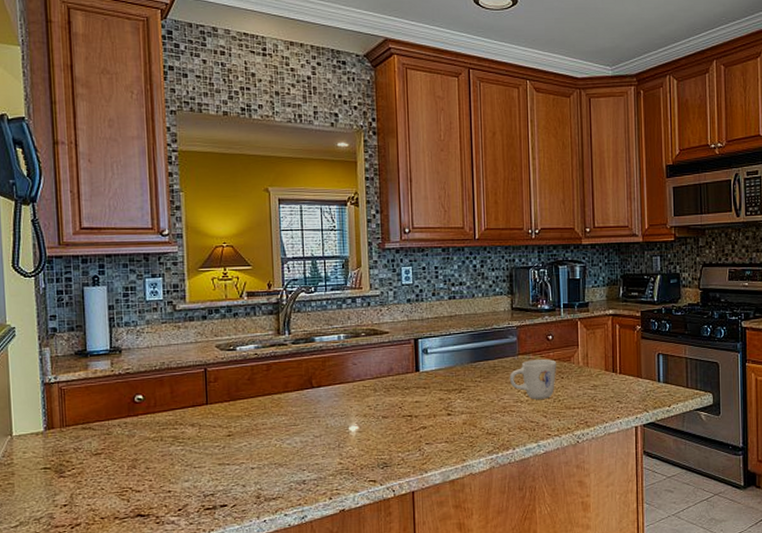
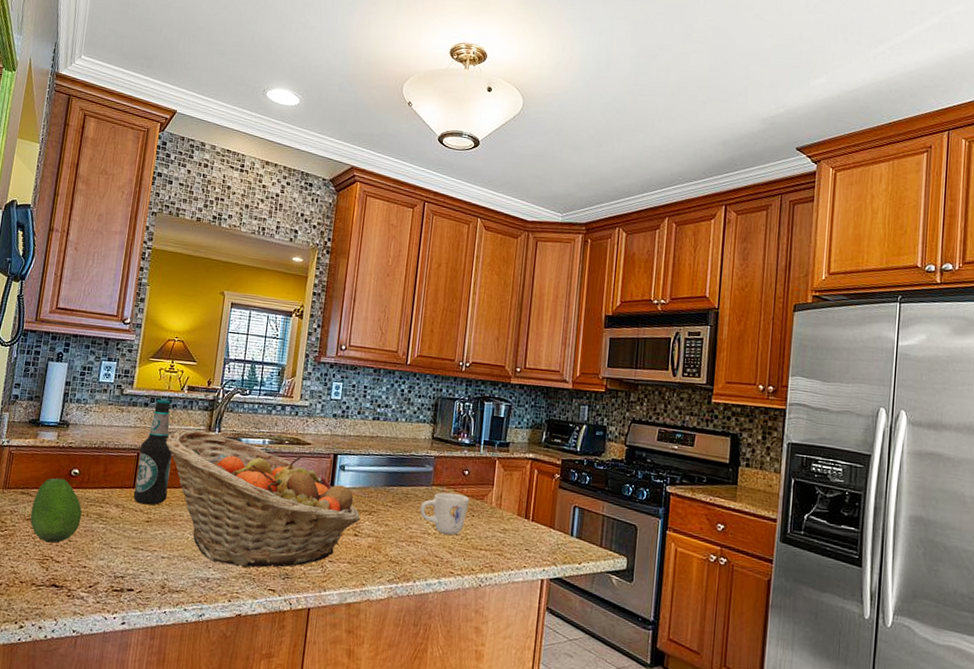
fruit: none [97,406,156,474] -> present [30,477,83,543]
bottle: none [206,309,246,419] -> present [133,398,172,505]
fruit basket: none [233,335,451,464] -> present [165,430,360,568]

